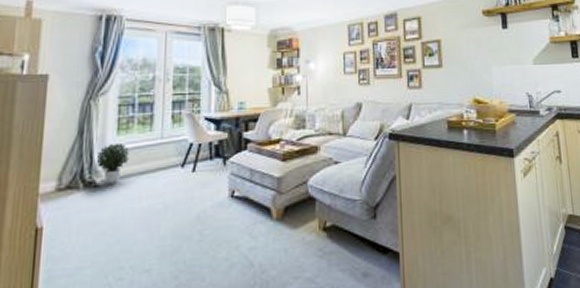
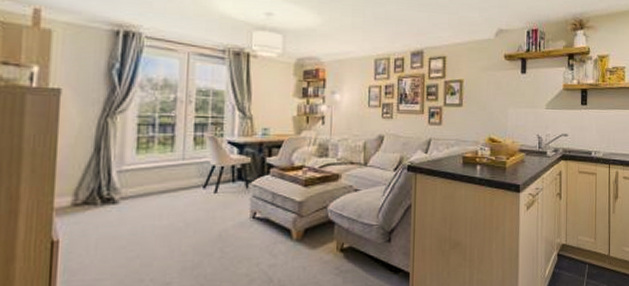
potted plant: present [96,144,129,185] -> none [114,163,150,202]

